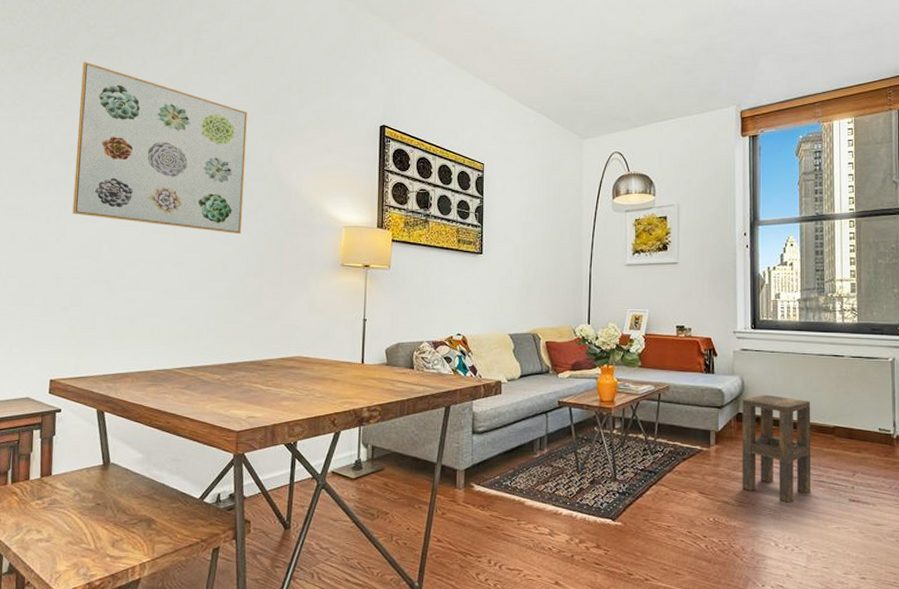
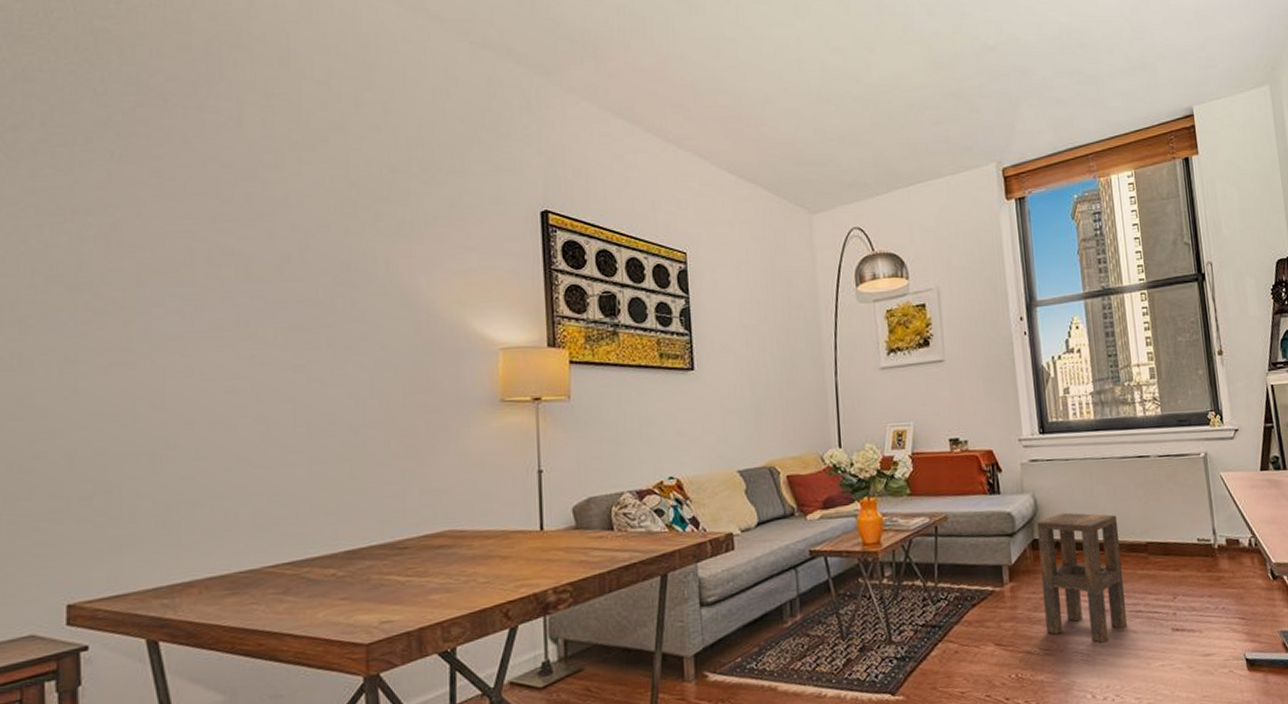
wall art: present [72,61,247,234] -> none [87,143,353,371]

